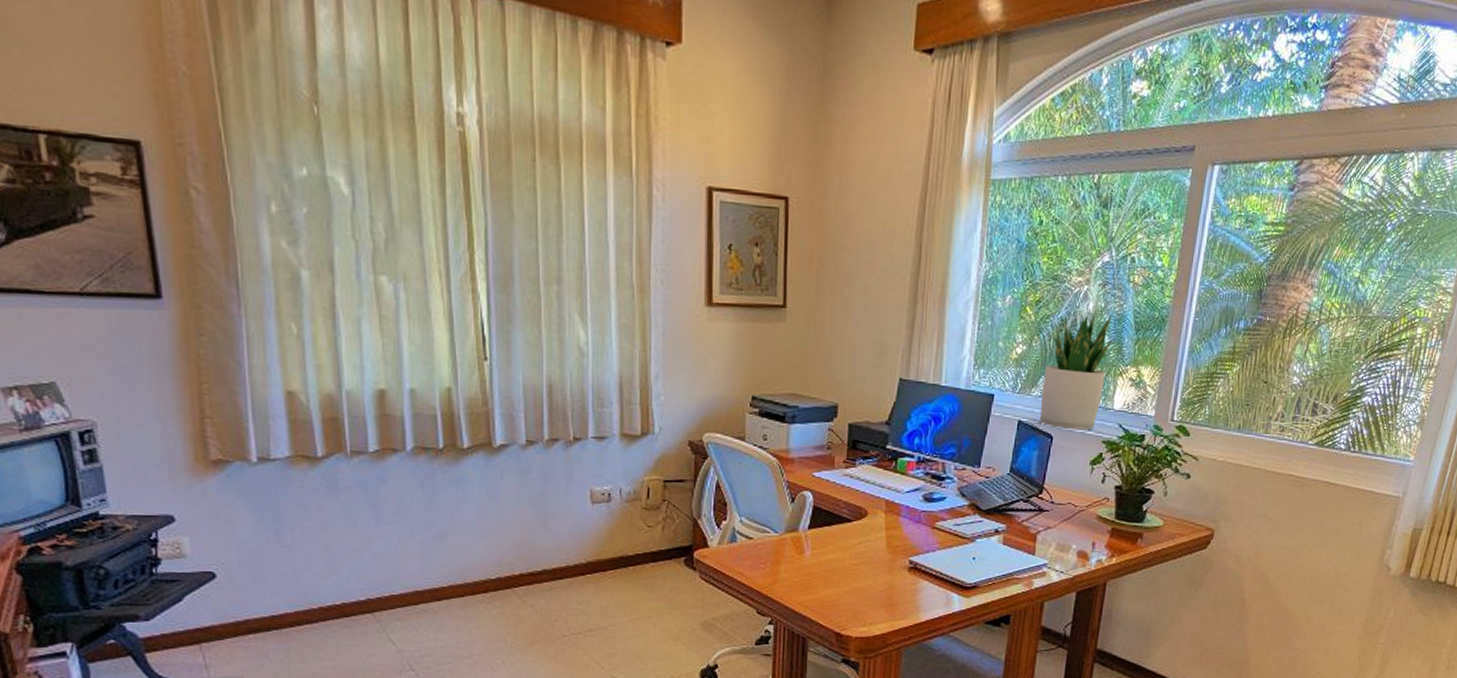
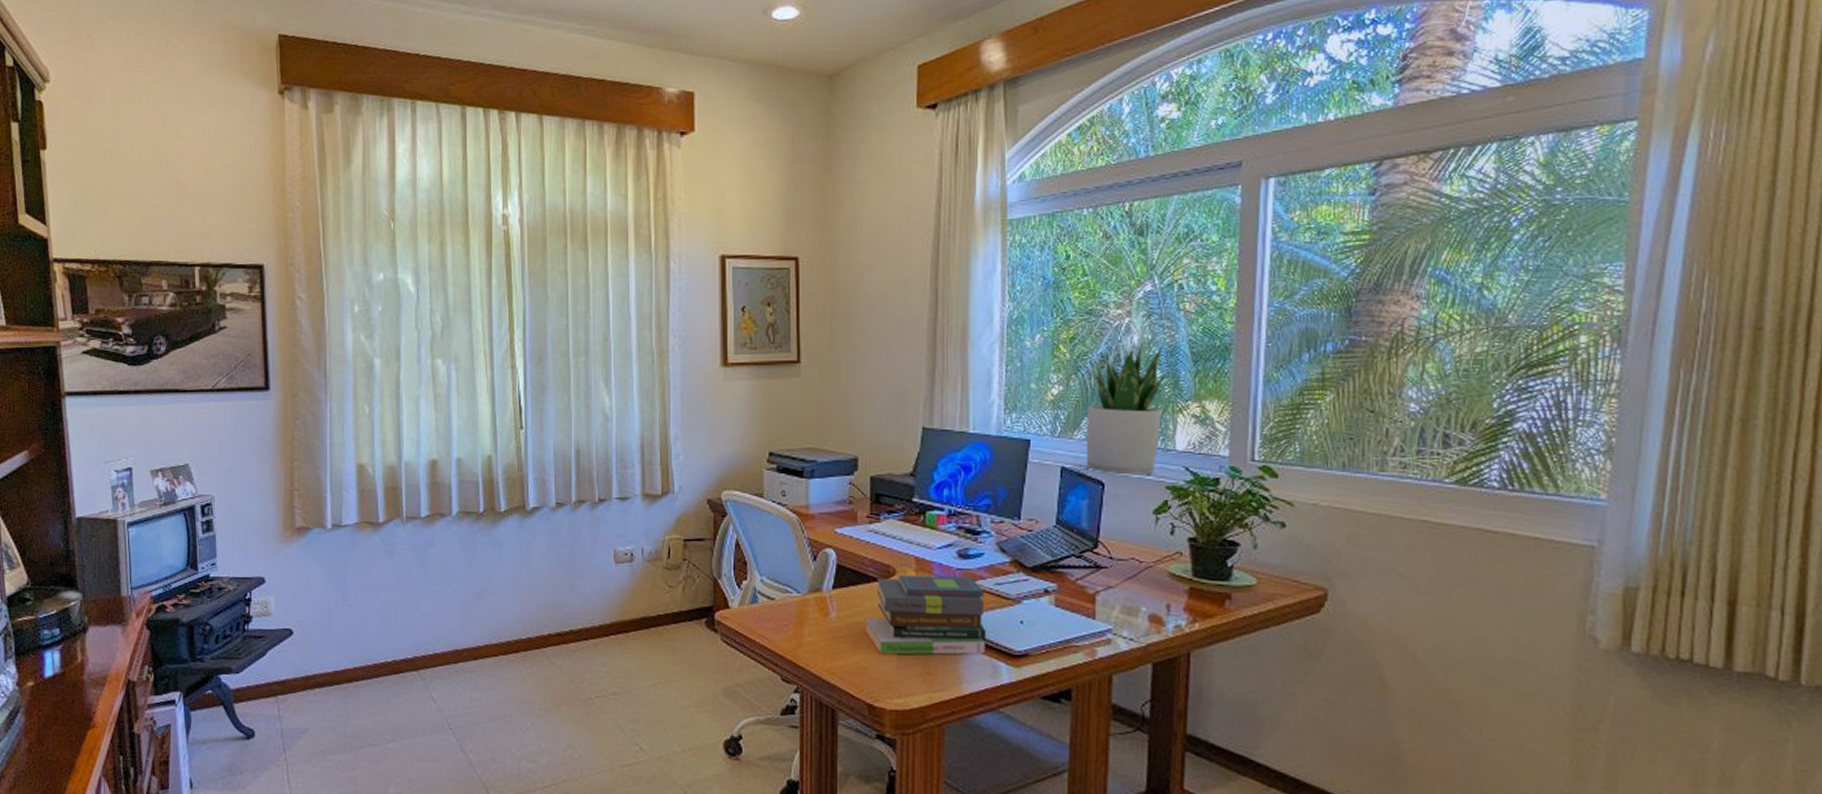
books: none [837,516,945,589] -> present [865,575,987,655]

